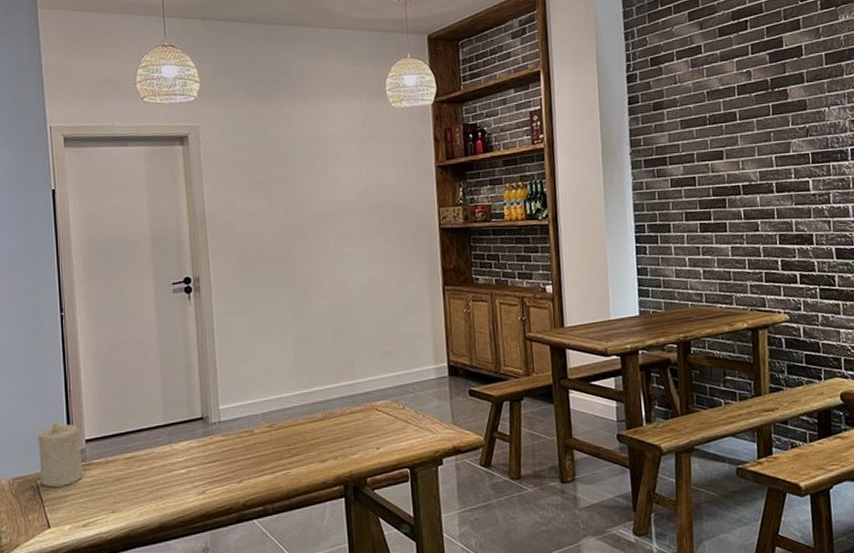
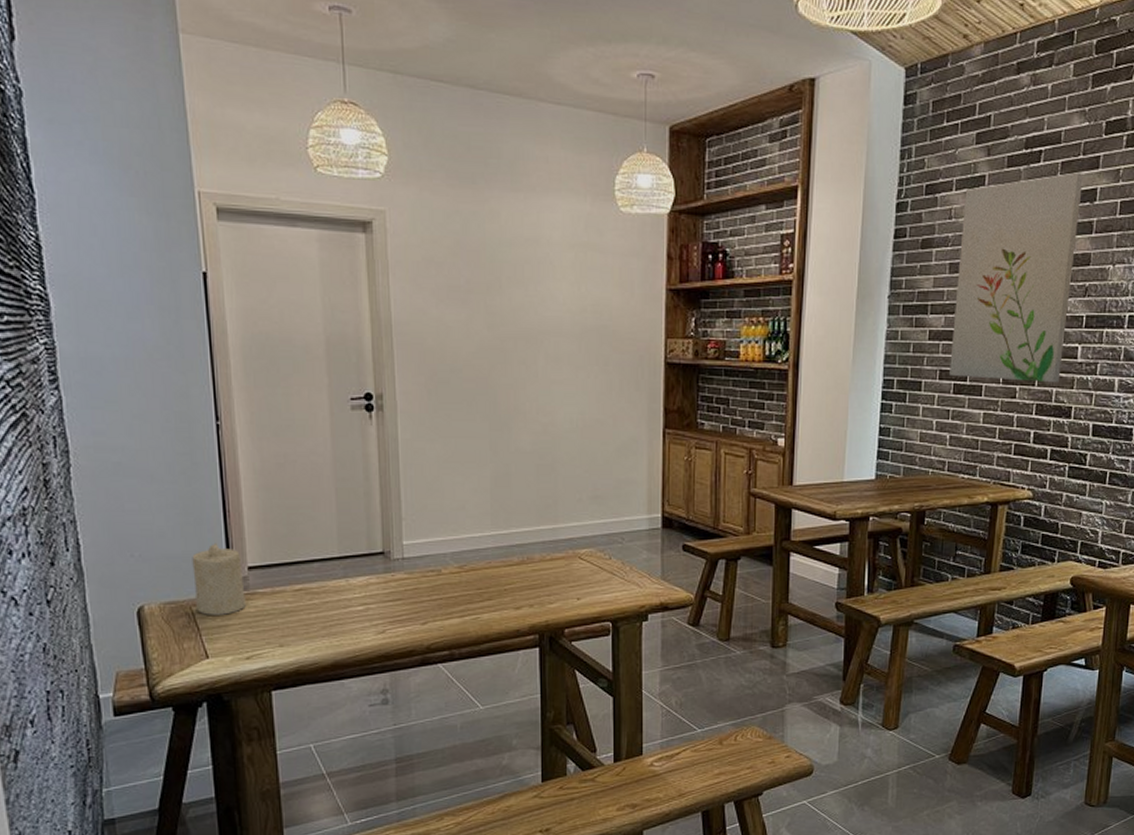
wall art: none [685,34,797,217] -> present [950,172,1083,382]

